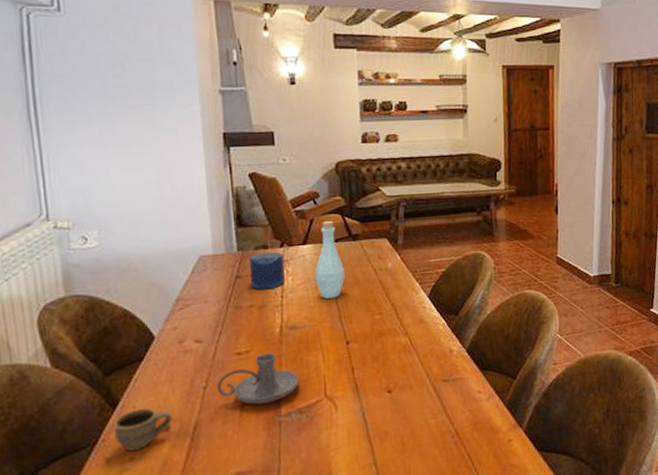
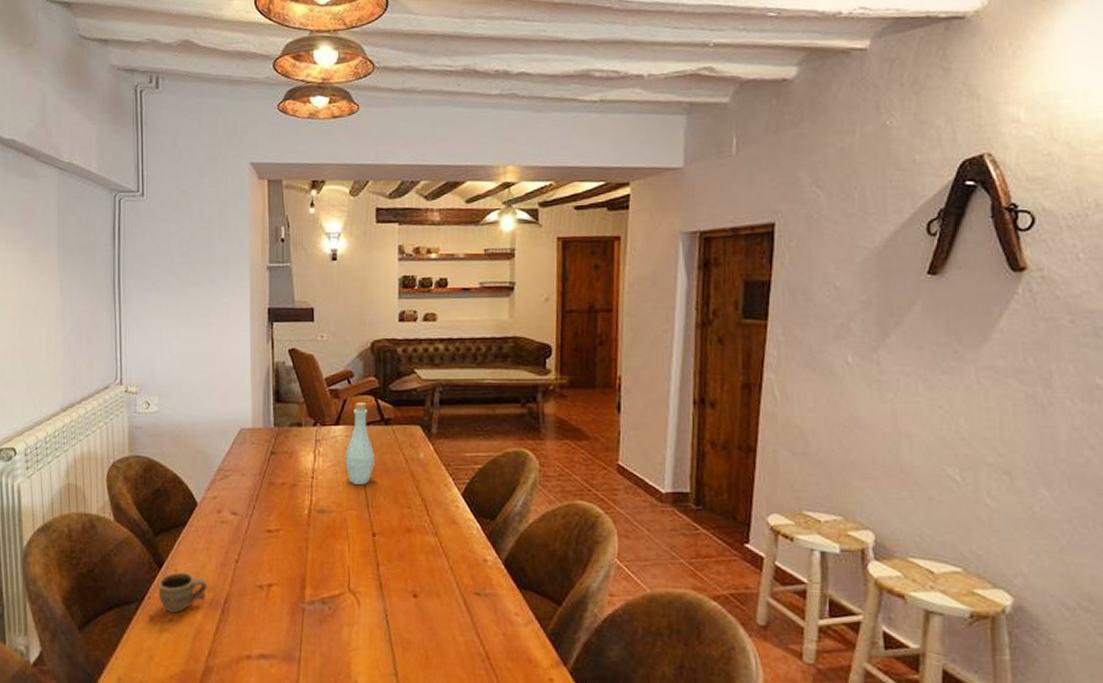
candle holder: present [217,353,300,405] -> none [248,534,324,587]
candle: present [249,251,285,289] -> none [283,430,316,467]

